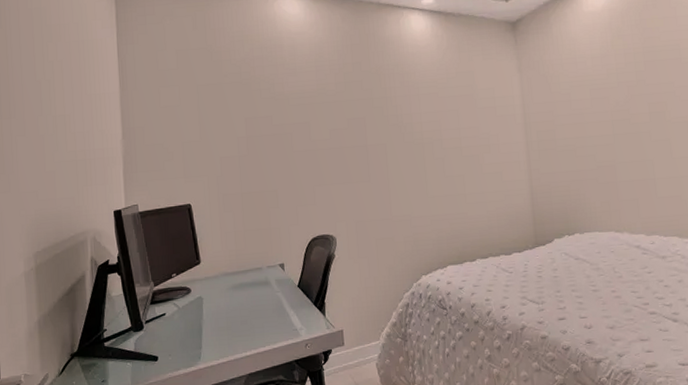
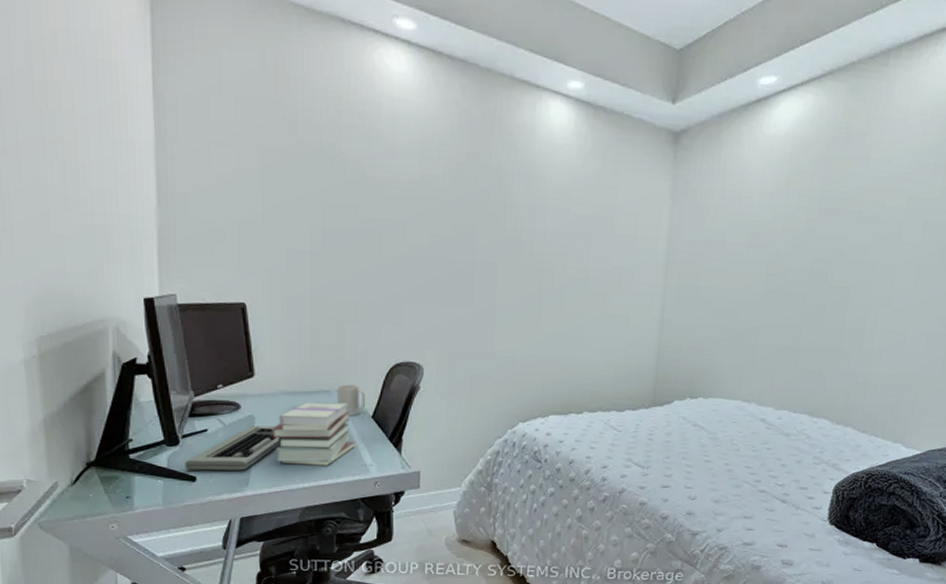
computer keyboard: none [148,304,225,351] -> present [185,425,281,471]
books: none [216,277,287,336] -> present [270,402,356,466]
mug: none [267,260,291,288] -> present [336,384,365,416]

